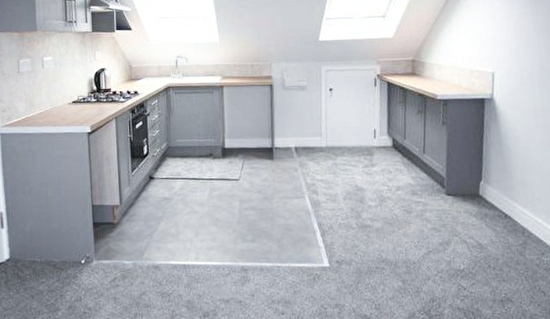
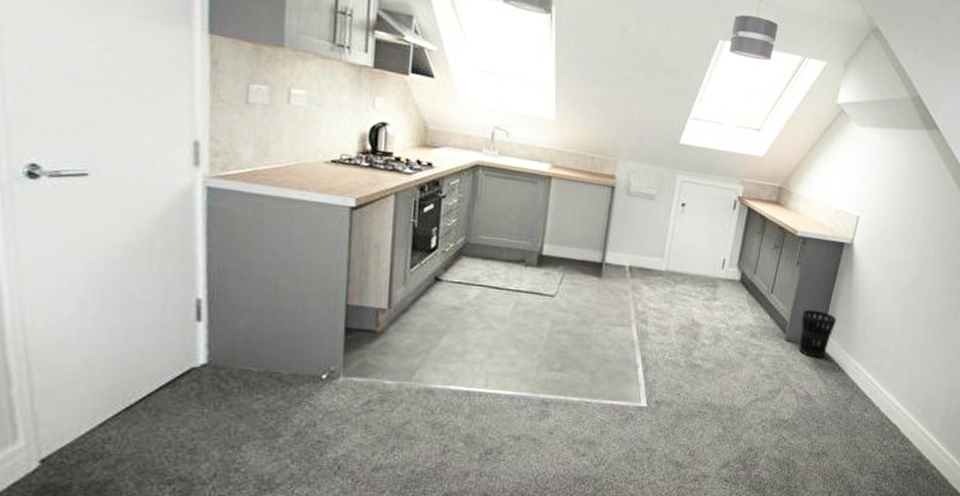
wastebasket: none [457,163,493,208] -> present [798,309,837,358]

